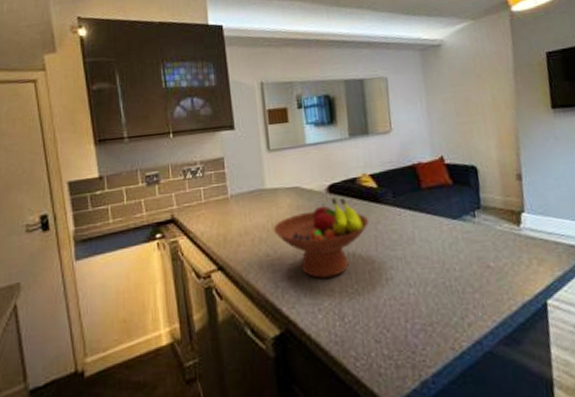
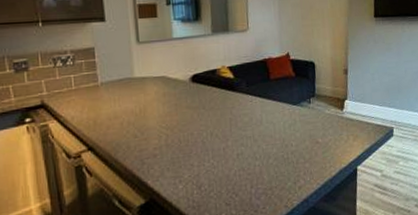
fruit bowl: present [273,198,369,279] -> none [141,86,225,156]

